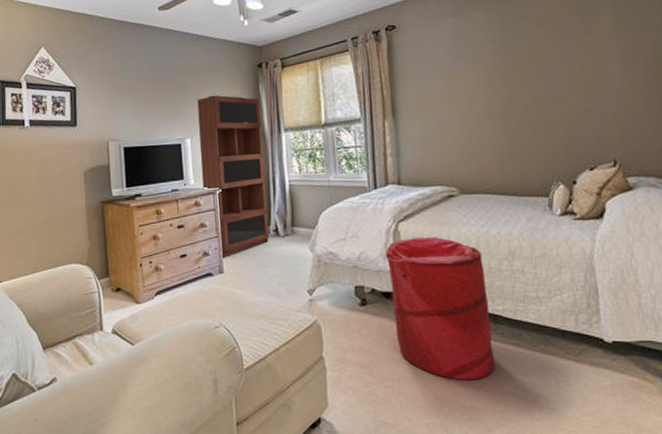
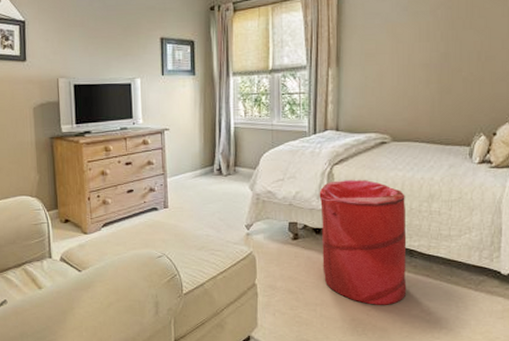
bookcase: present [197,95,270,257] -> none [148,36,213,193]

